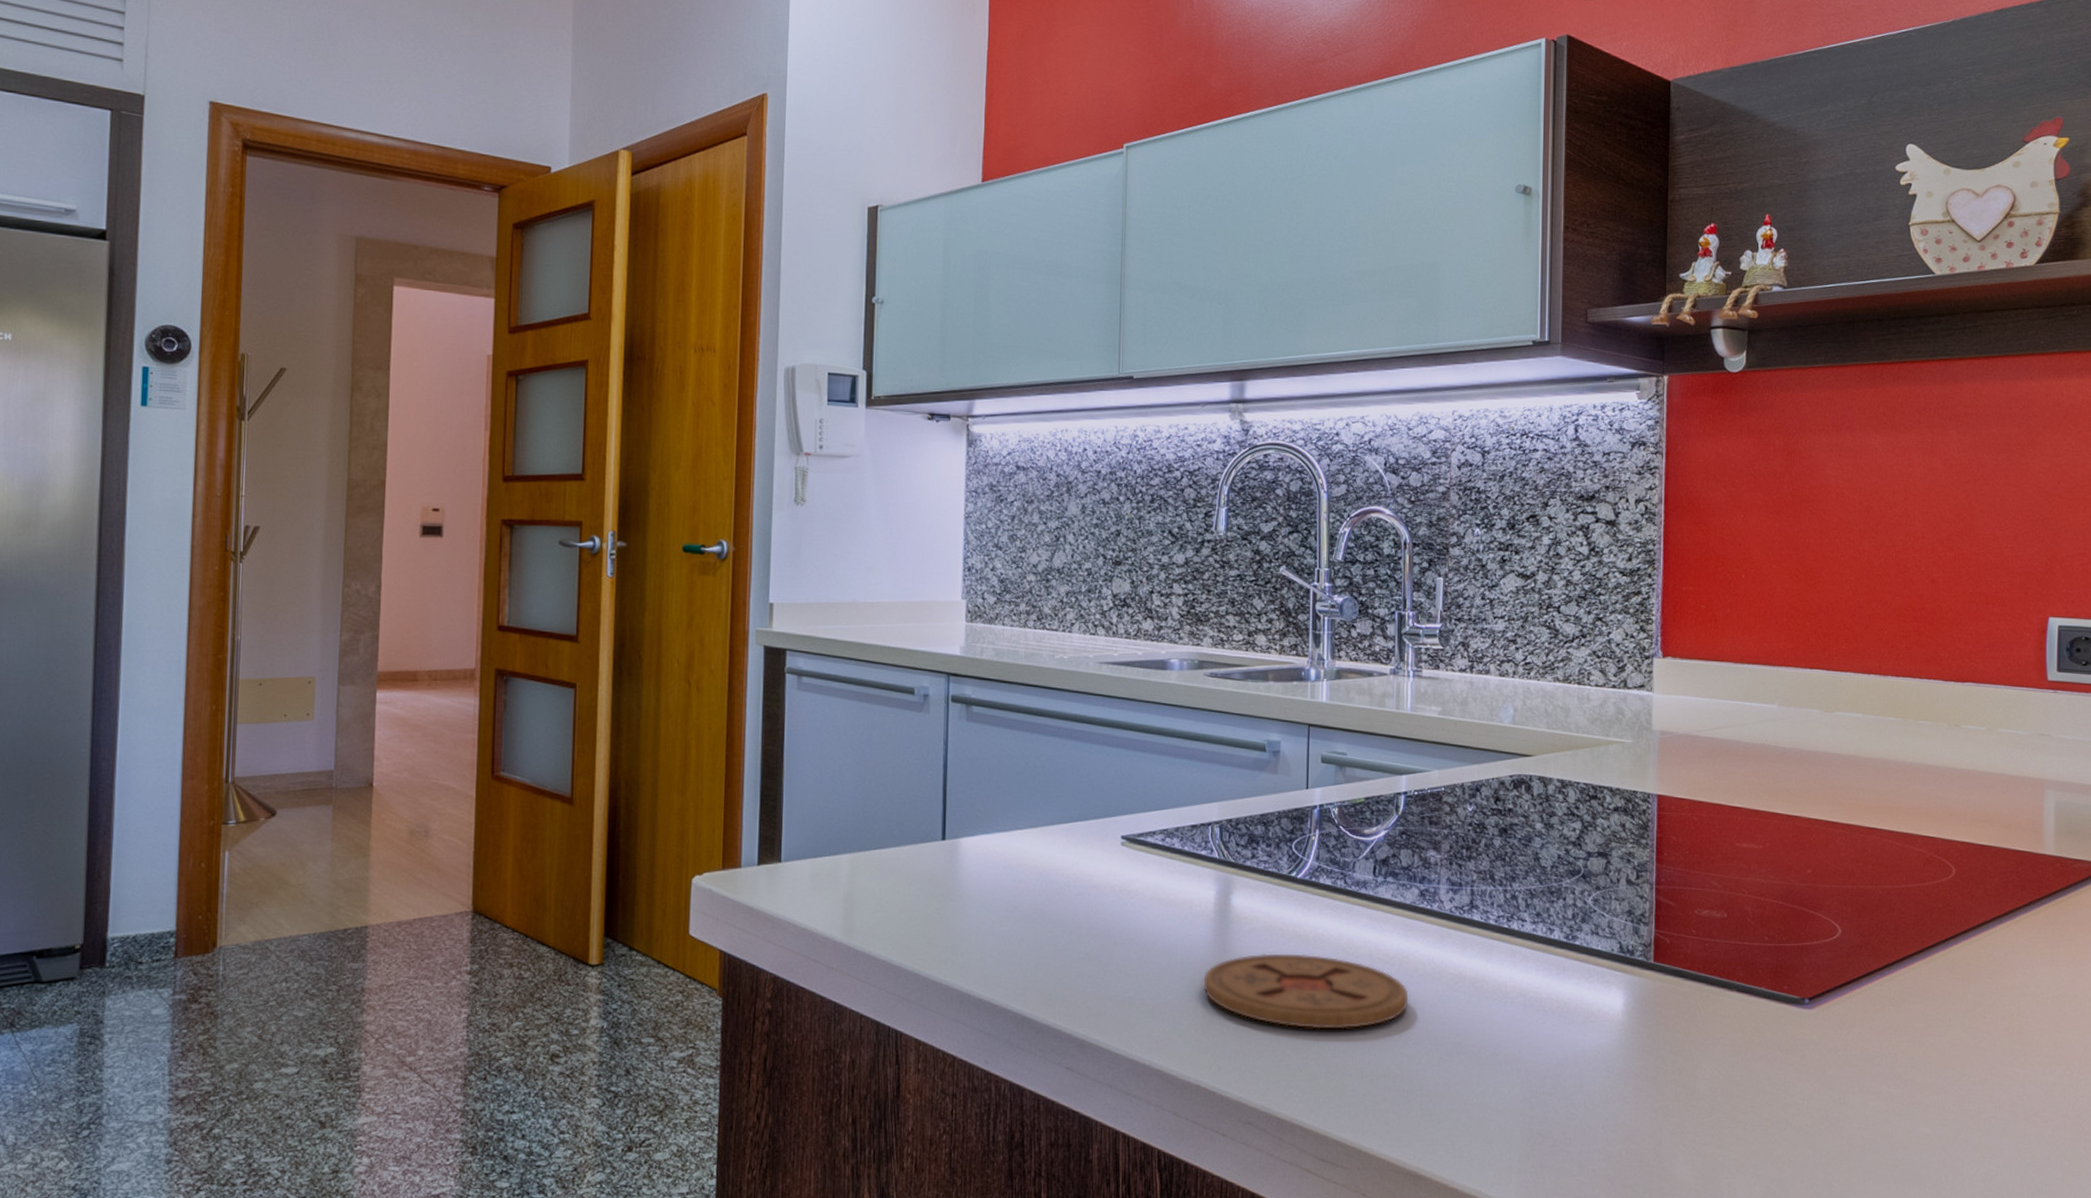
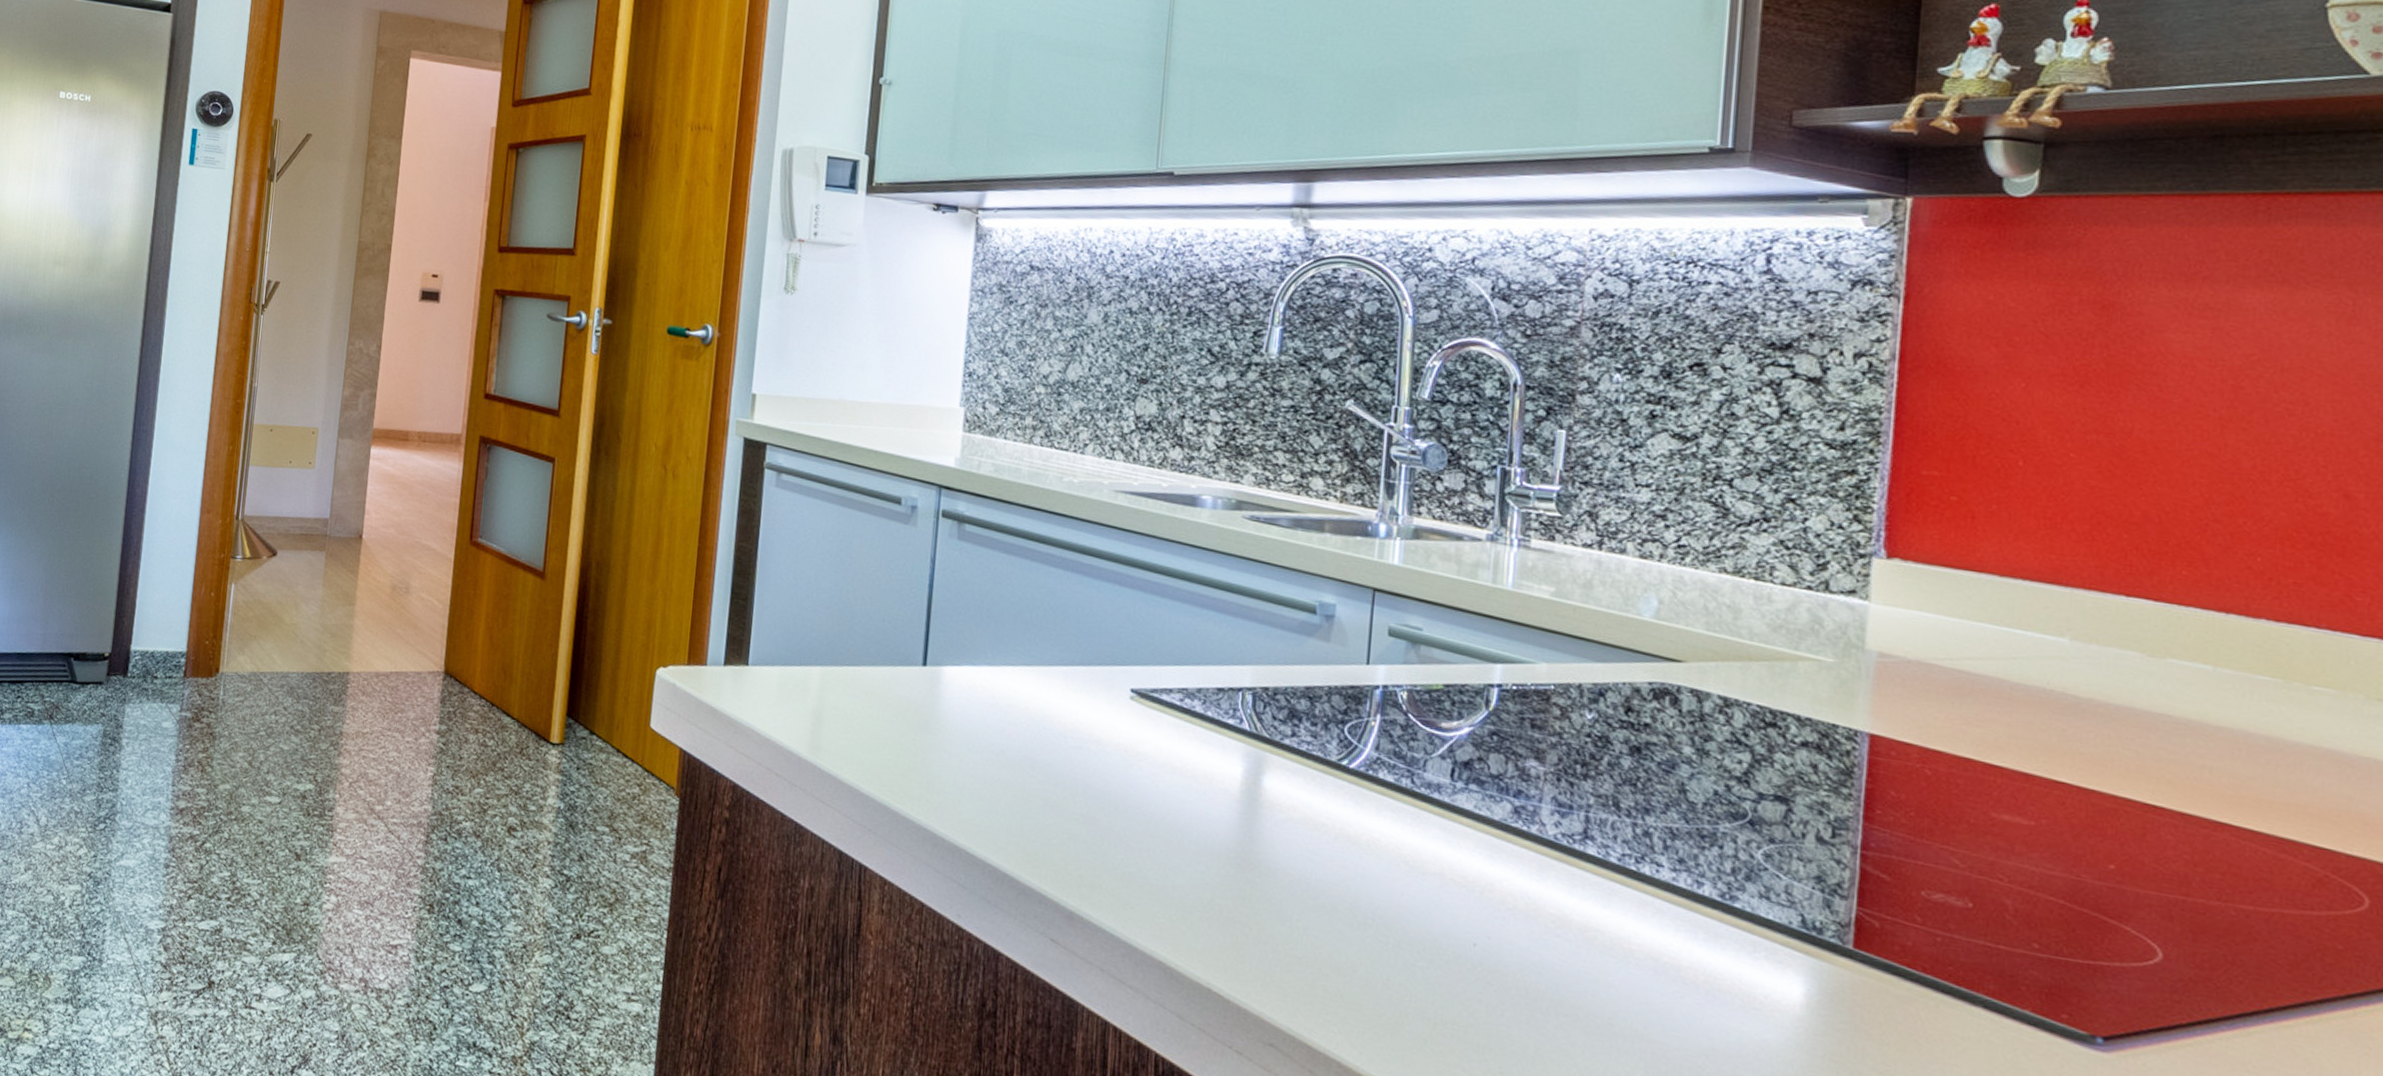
coaster: present [1203,953,1409,1029] -> none [1221,848,1492,960]

